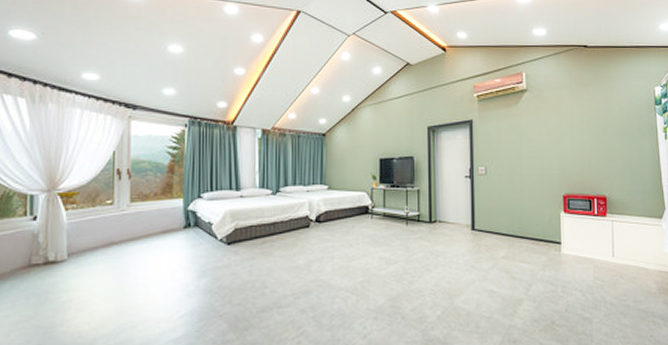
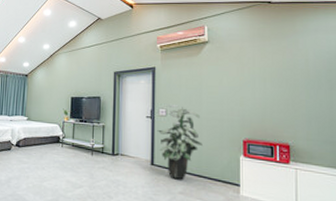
indoor plant: none [477,162,524,244] -> present [157,105,202,180]

